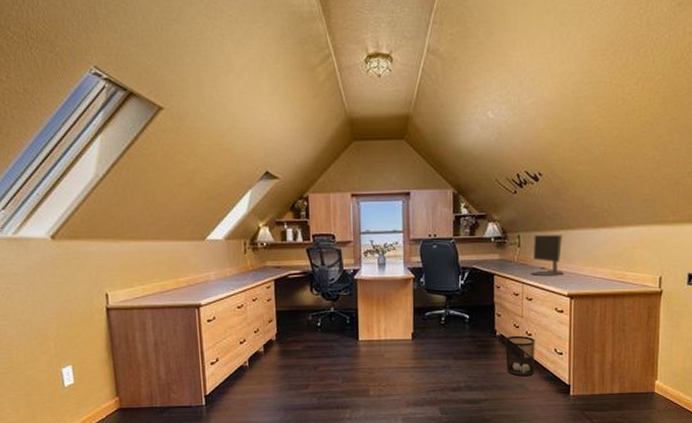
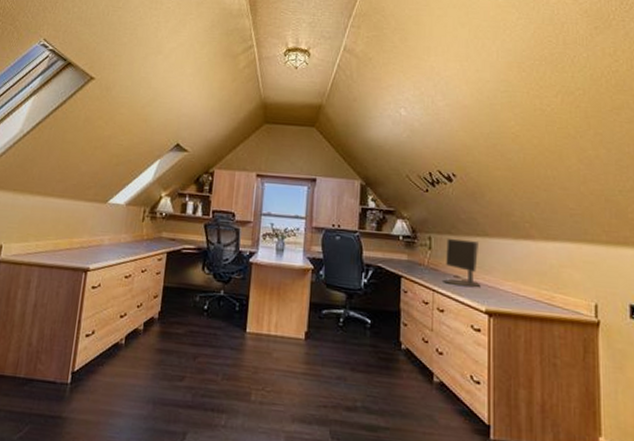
waste bin: present [504,335,535,377] -> none [410,351,447,406]

